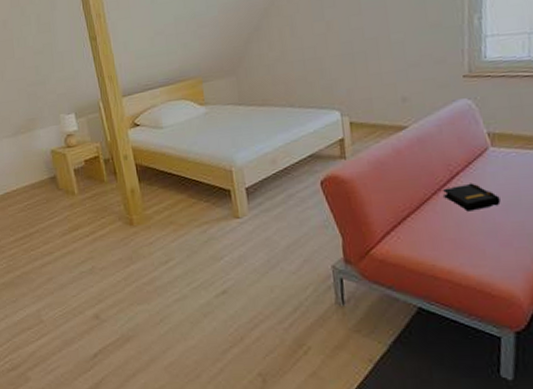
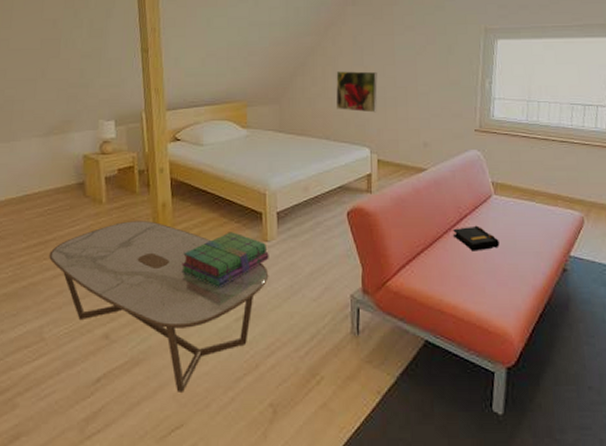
coffee table: none [35,207,245,365] -> present [49,221,269,392]
stack of books: none [157,211,243,268] -> present [181,232,269,289]
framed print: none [294,25,345,73] -> present [336,71,378,113]

